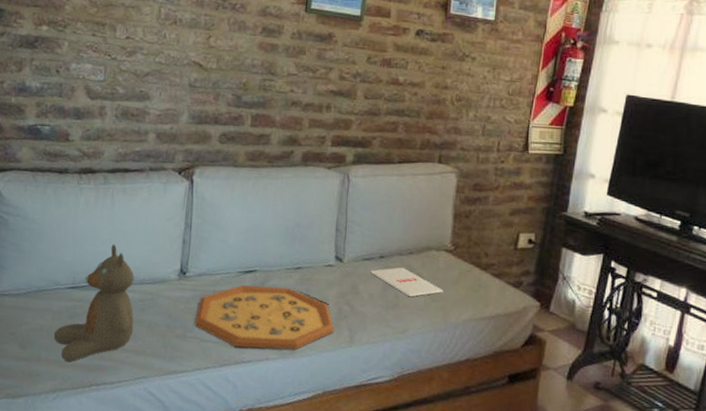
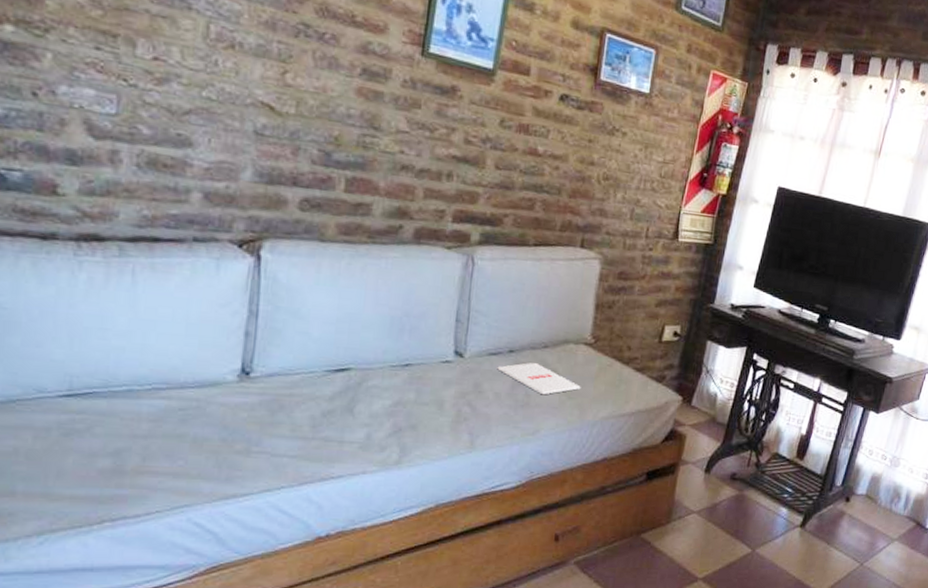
teddy bear: present [53,244,134,362] -> none [37,336,171,493]
decorative tray: present [195,285,335,350] -> none [263,386,452,461]

